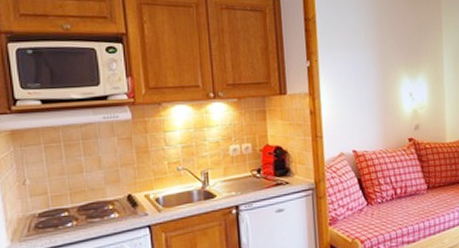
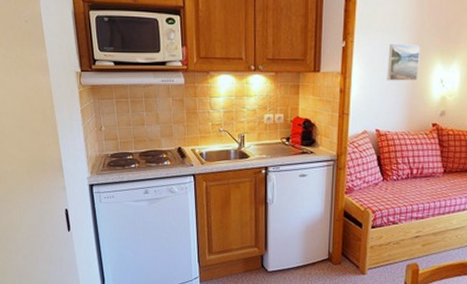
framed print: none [354,60,388,98] -> present [387,44,420,81]

